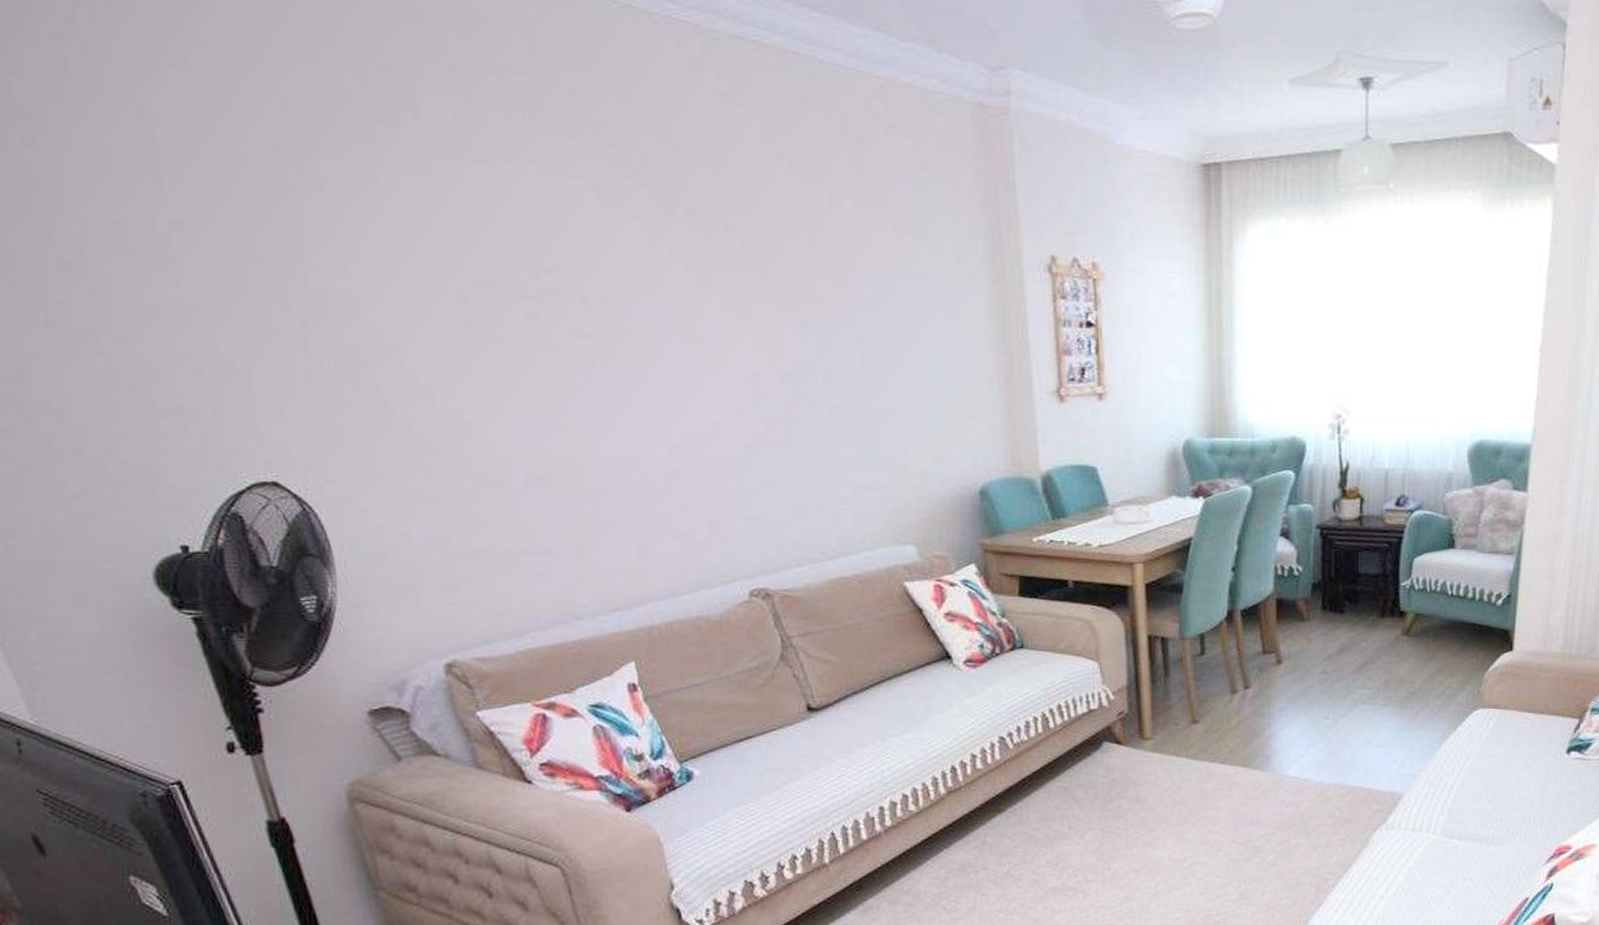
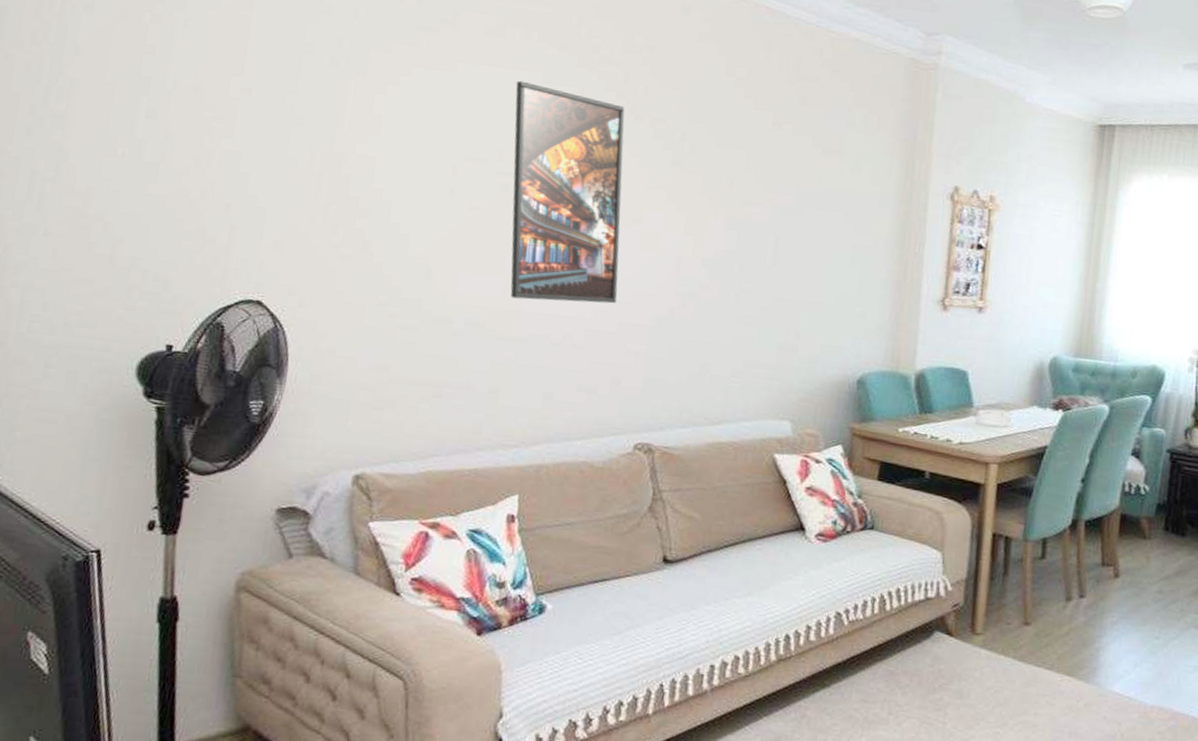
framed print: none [510,177,694,444] -> present [510,80,625,304]

